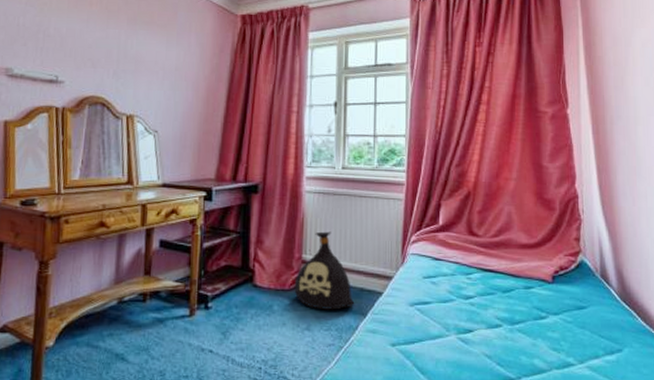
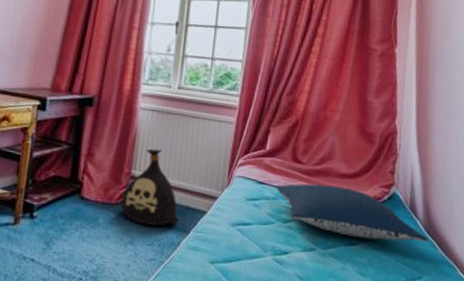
pillow: none [452,257,626,312] -> present [275,183,429,243]

